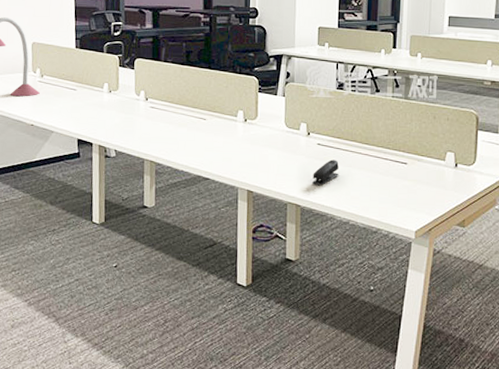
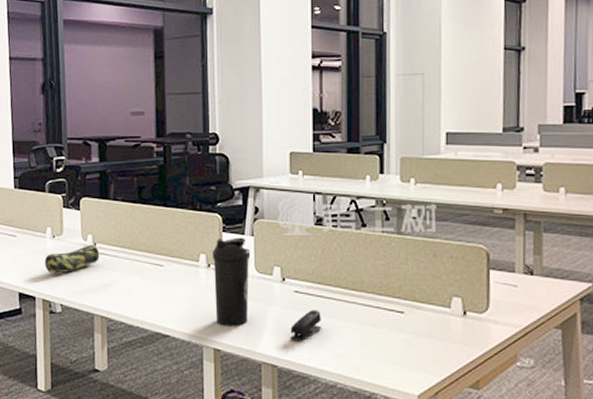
pencil case: none [101,99,151,124] -> present [44,245,100,274]
water bottle: none [248,97,282,172] -> present [212,237,251,326]

